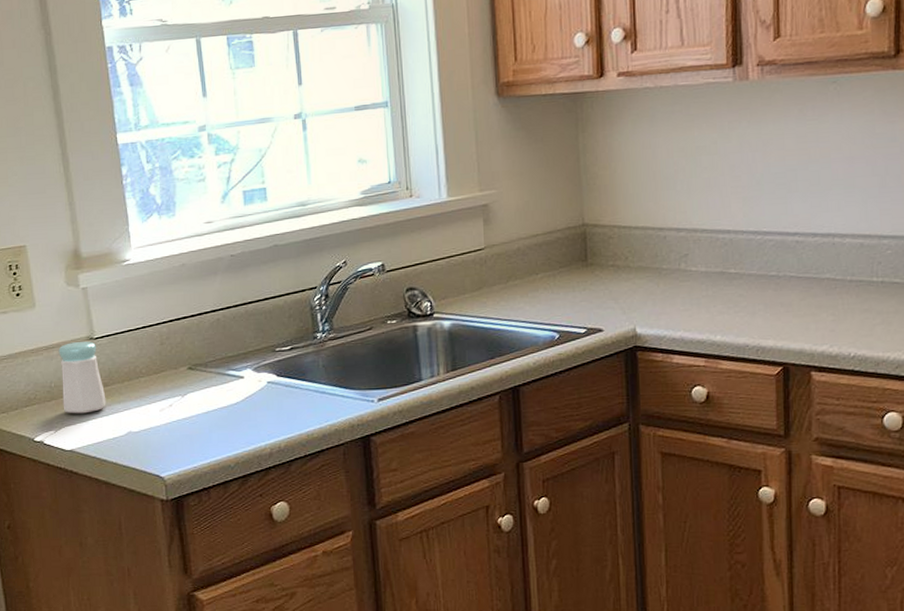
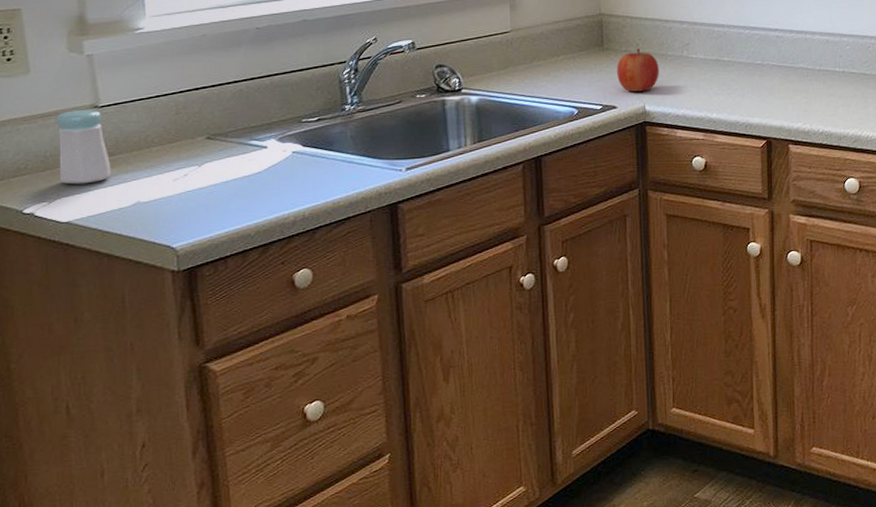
fruit: none [603,262,652,312] -> present [617,49,659,92]

